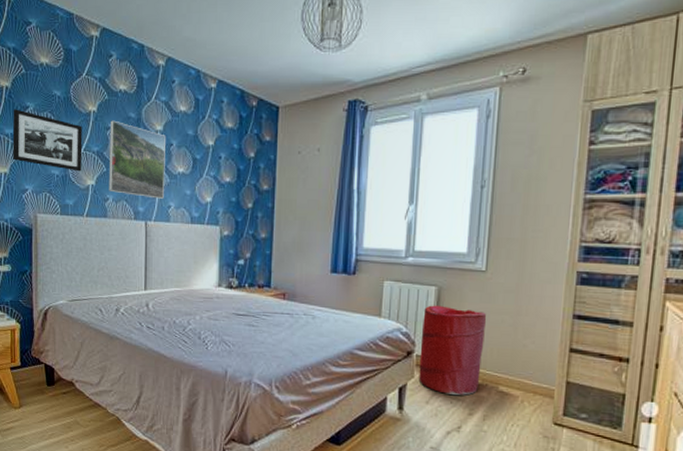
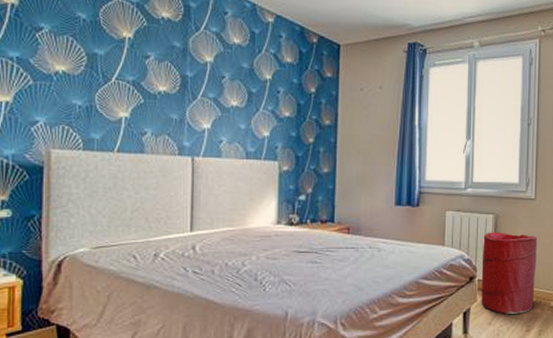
picture frame: present [12,109,83,172] -> none [19,29,114,103]
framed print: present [109,120,167,199] -> none [147,48,218,133]

